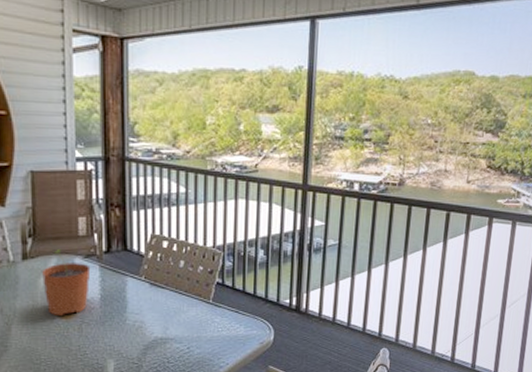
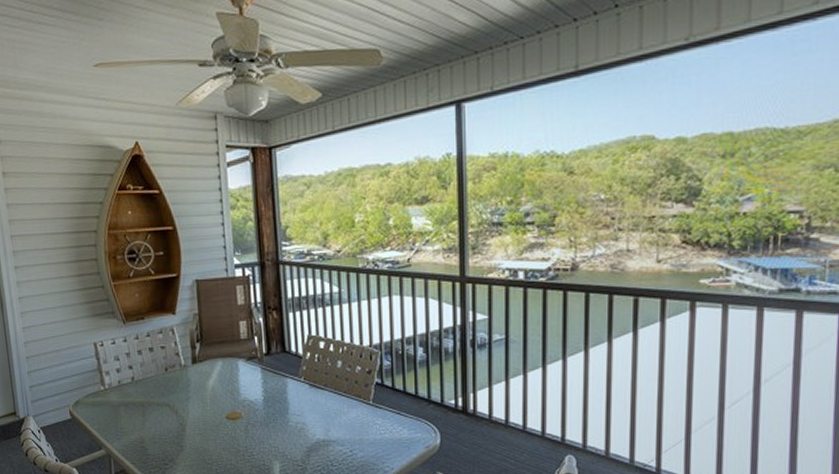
plant pot: present [42,248,91,317] -> none [210,352,253,418]

